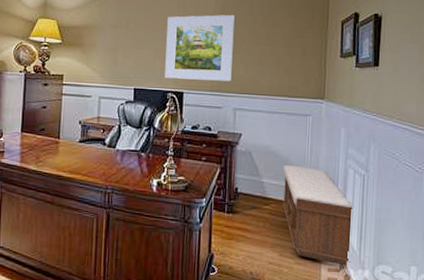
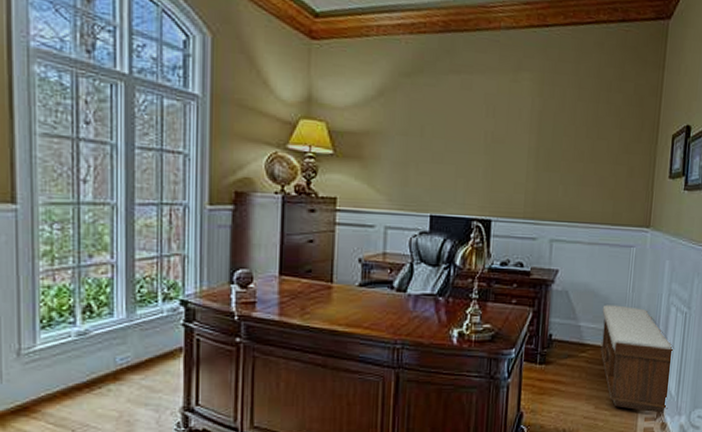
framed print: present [164,14,235,82] -> none [468,122,554,207]

